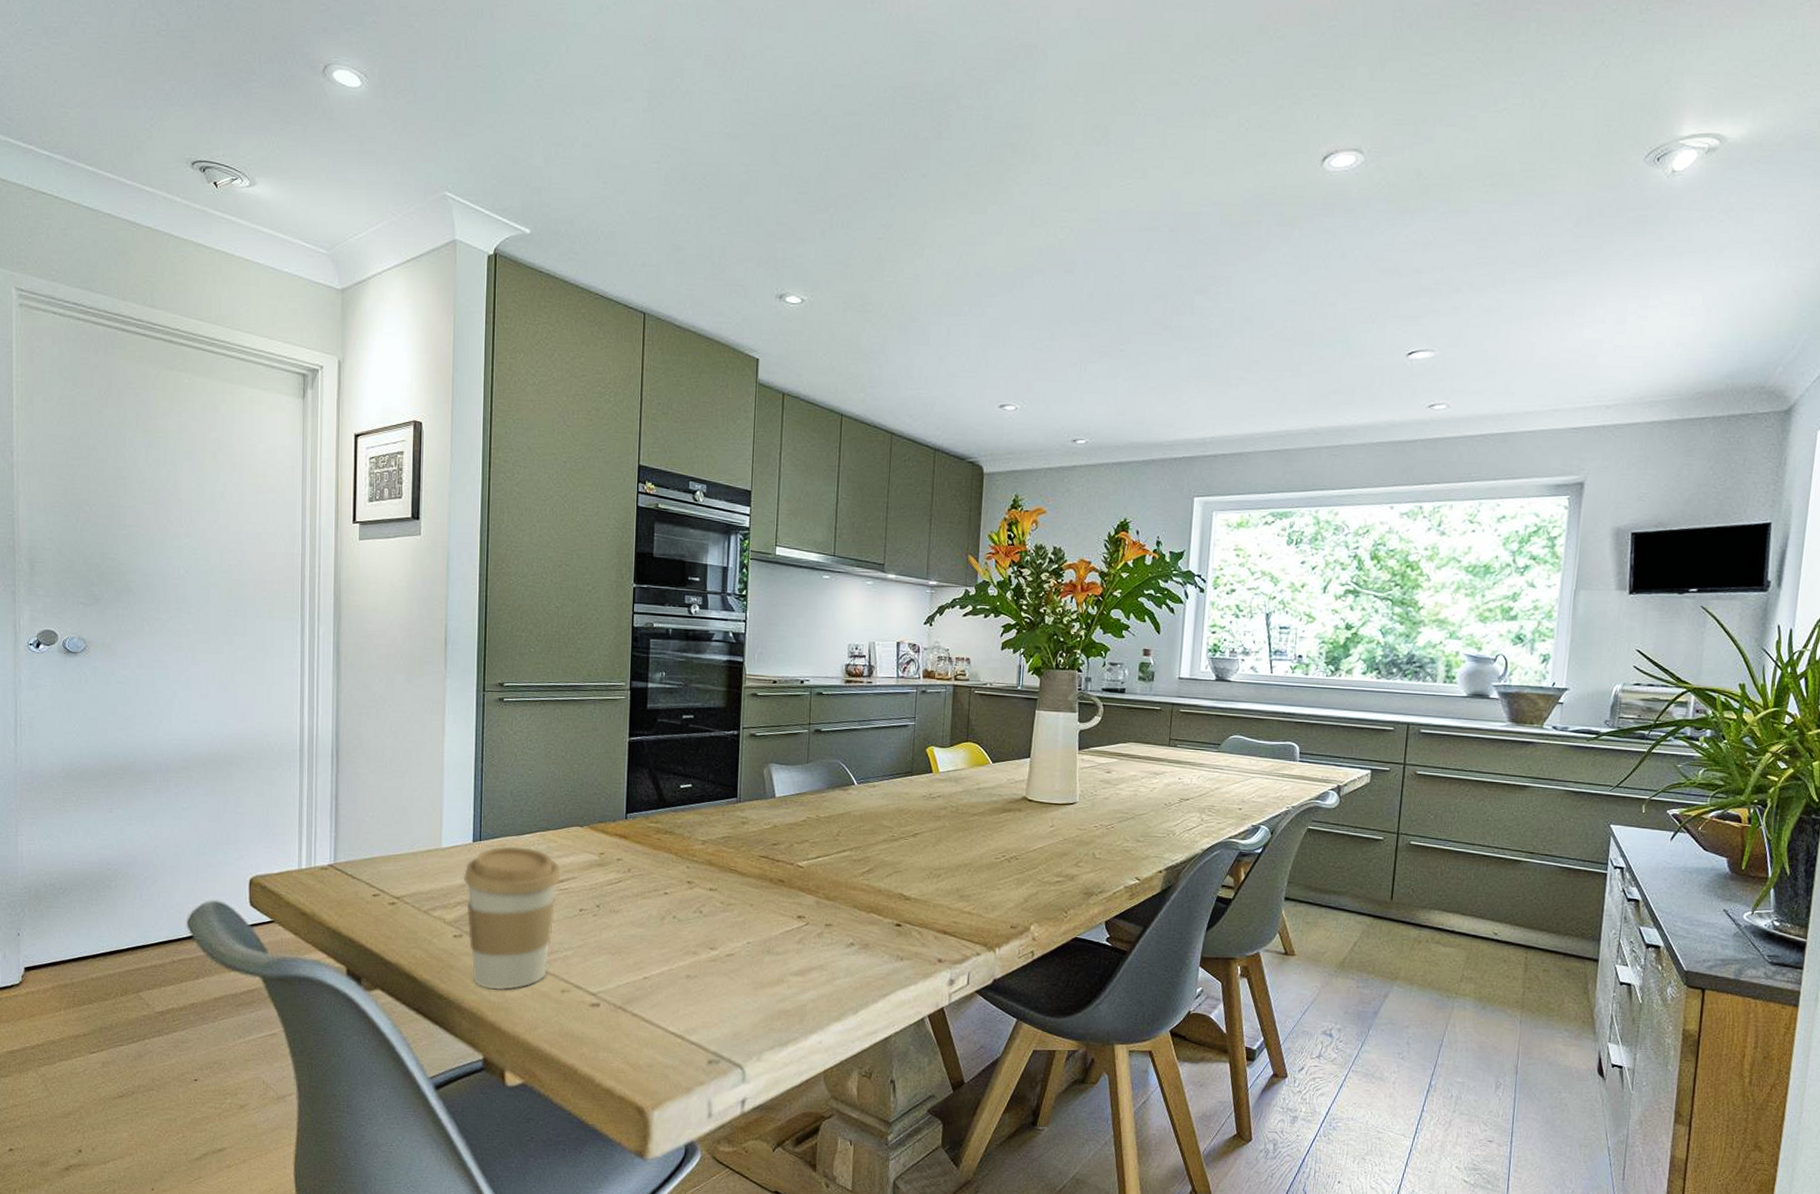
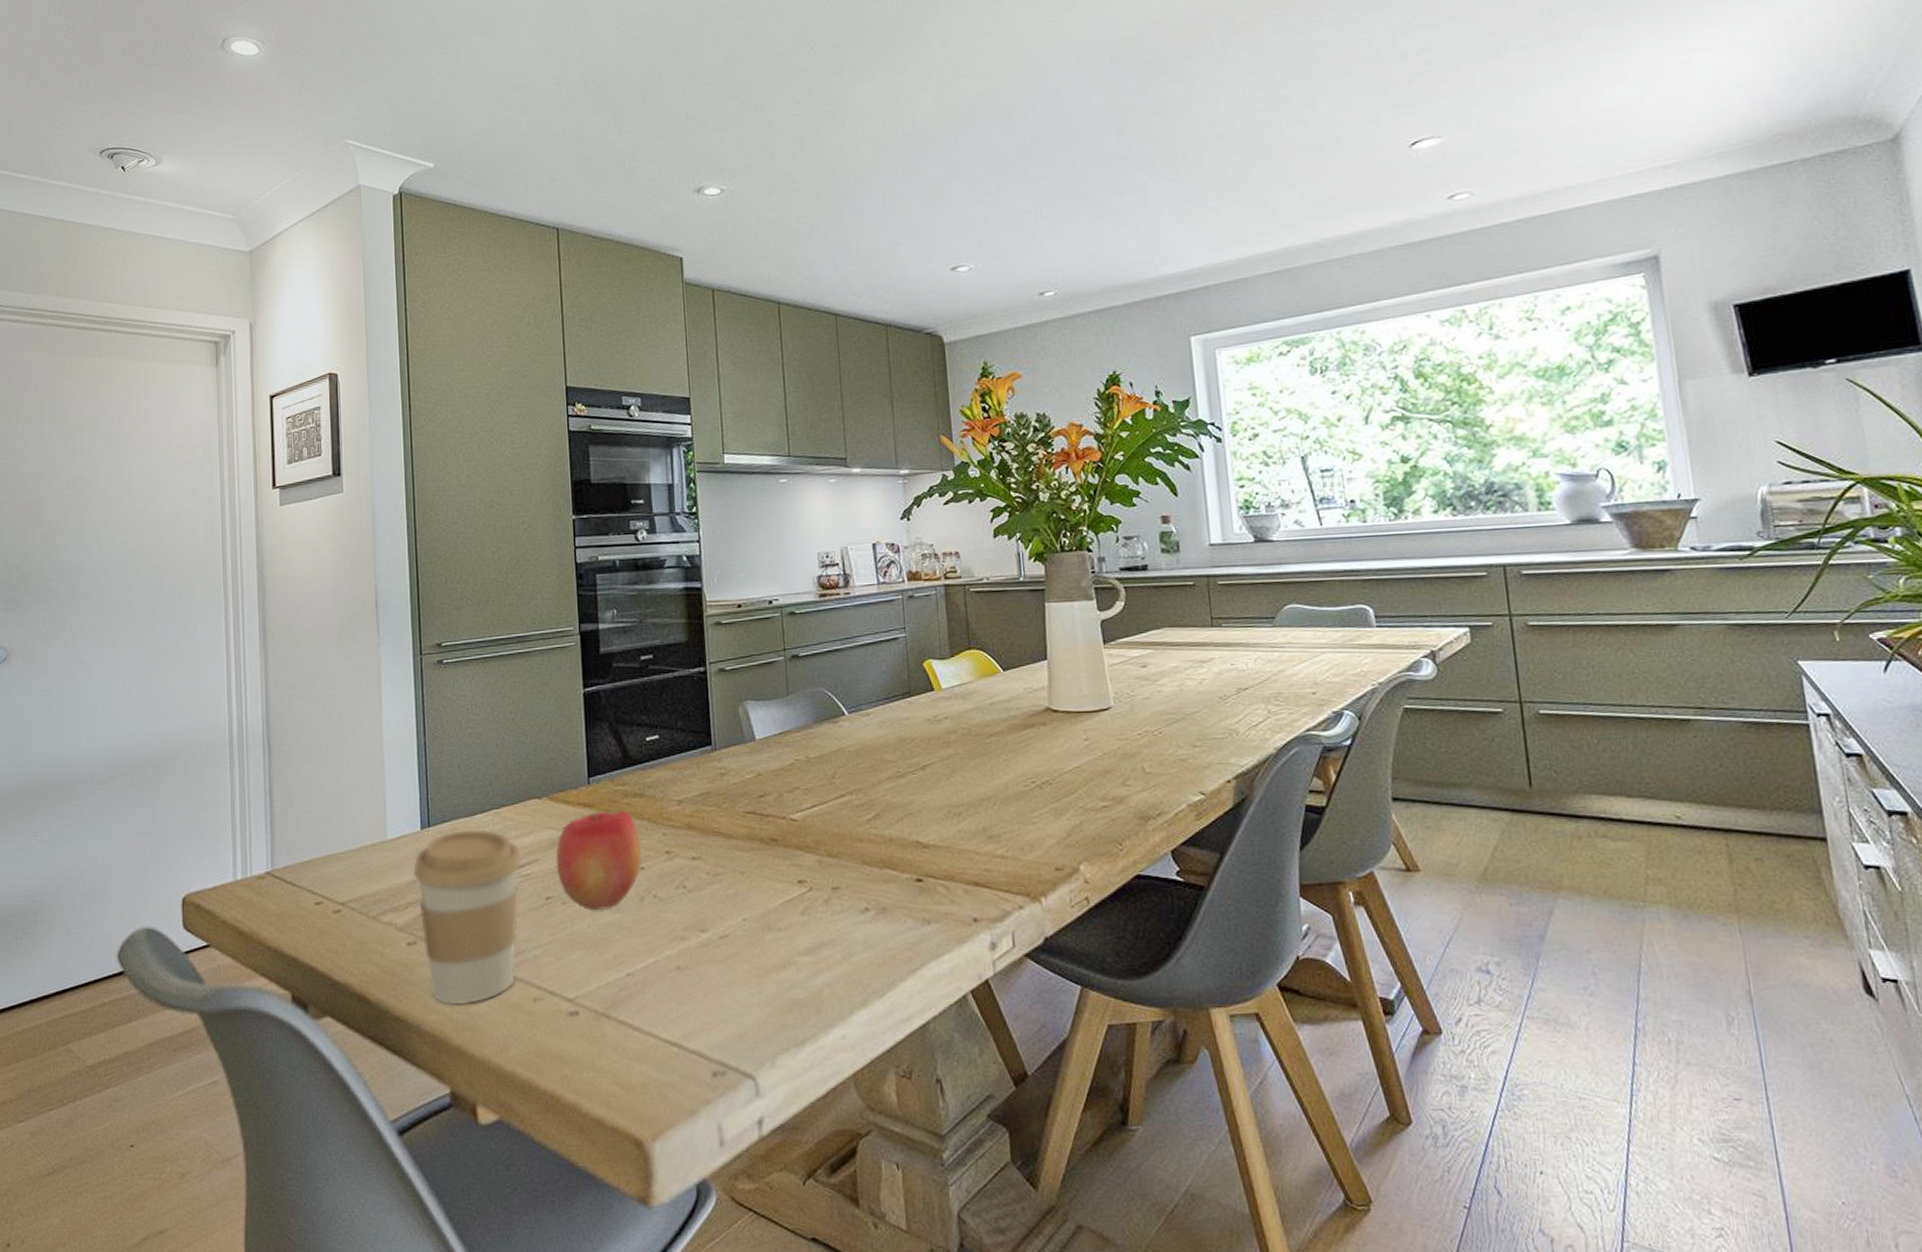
apple: none [591,843,668,924] -> present [555,811,642,911]

